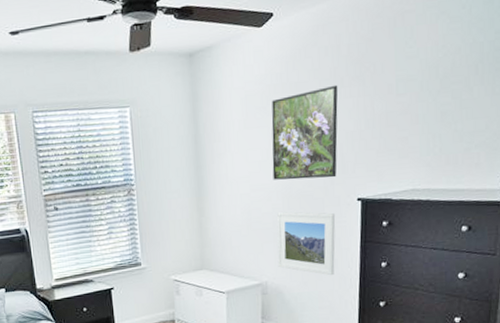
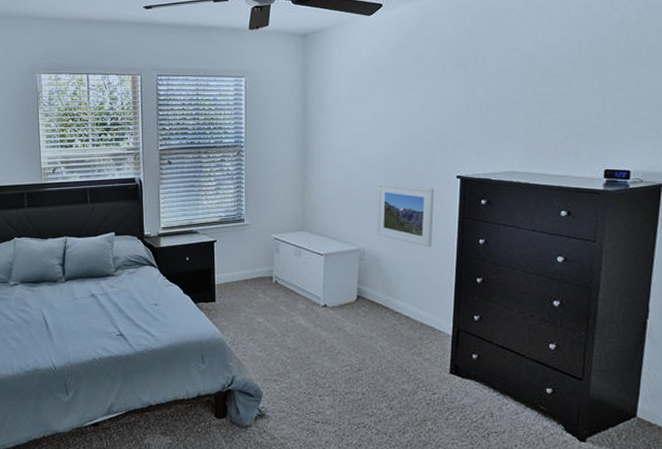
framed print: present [271,84,338,180] -> none [375,70,441,155]

